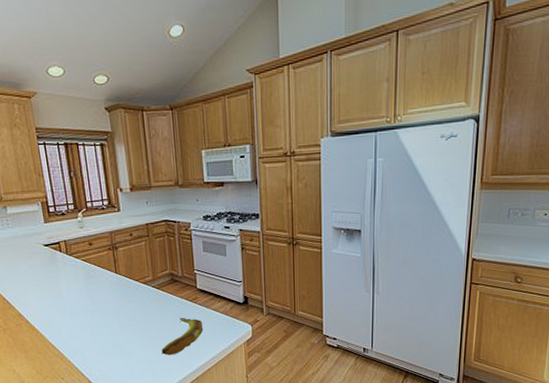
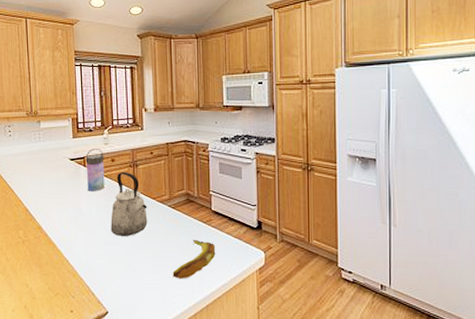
water bottle: none [60,232,85,277] -> present [85,148,105,191]
kettle: none [93,255,133,319] -> present [110,171,148,236]

